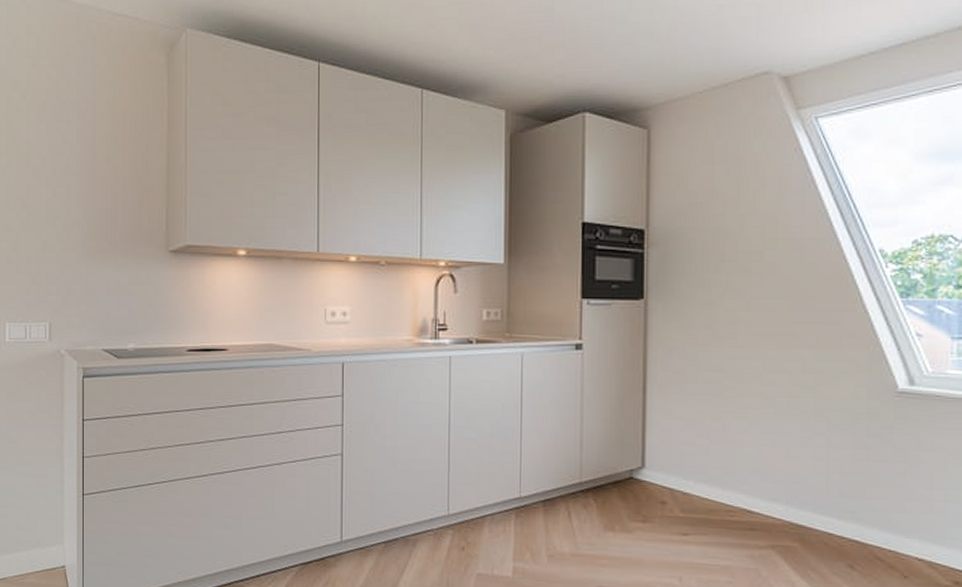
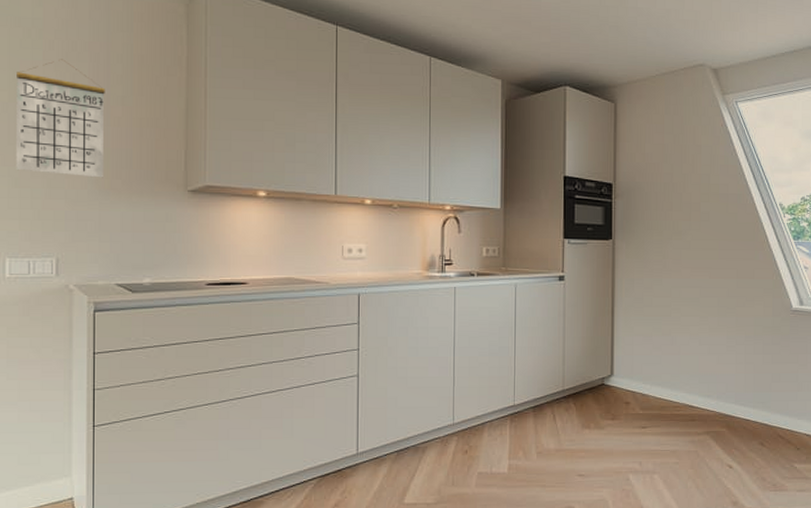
calendar: none [14,120,92,240] -> present [16,59,105,178]

